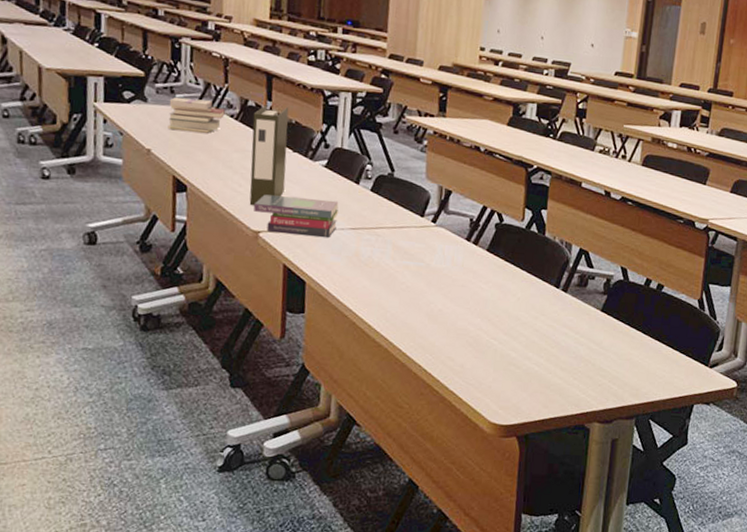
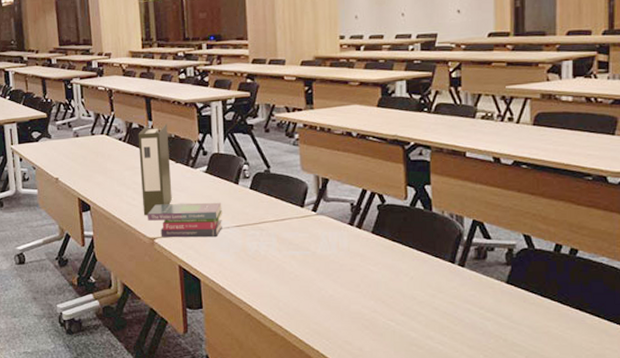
books: present [167,97,225,133] -> none [68,129,114,158]

